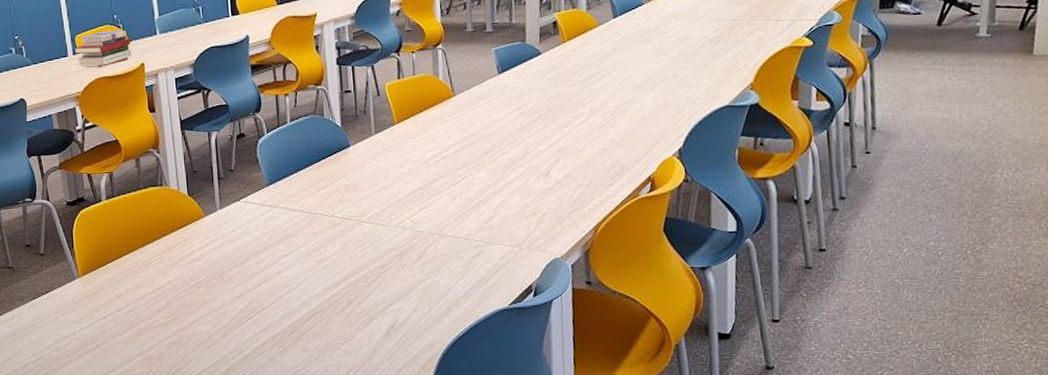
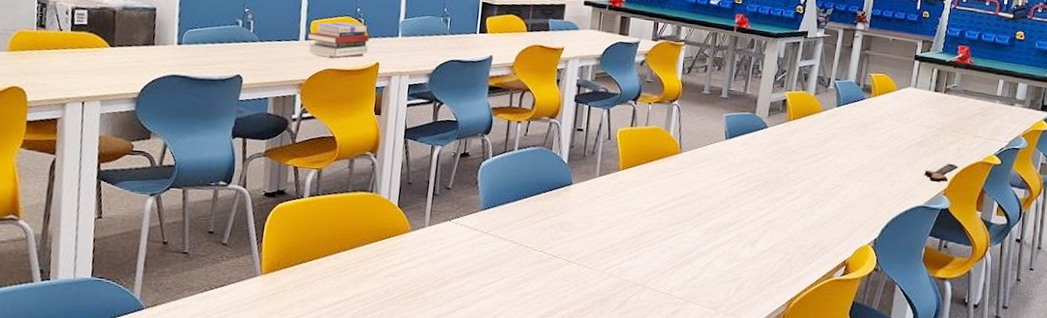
wrench: none [724,54,763,78] -> present [924,163,958,182]

